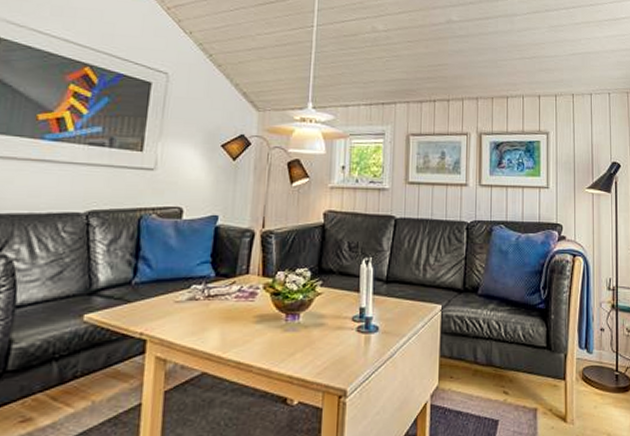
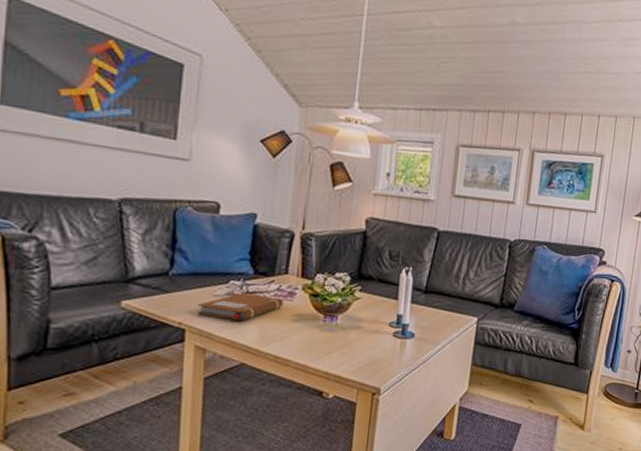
notebook: none [159,296,245,327] -> present [198,292,284,321]

